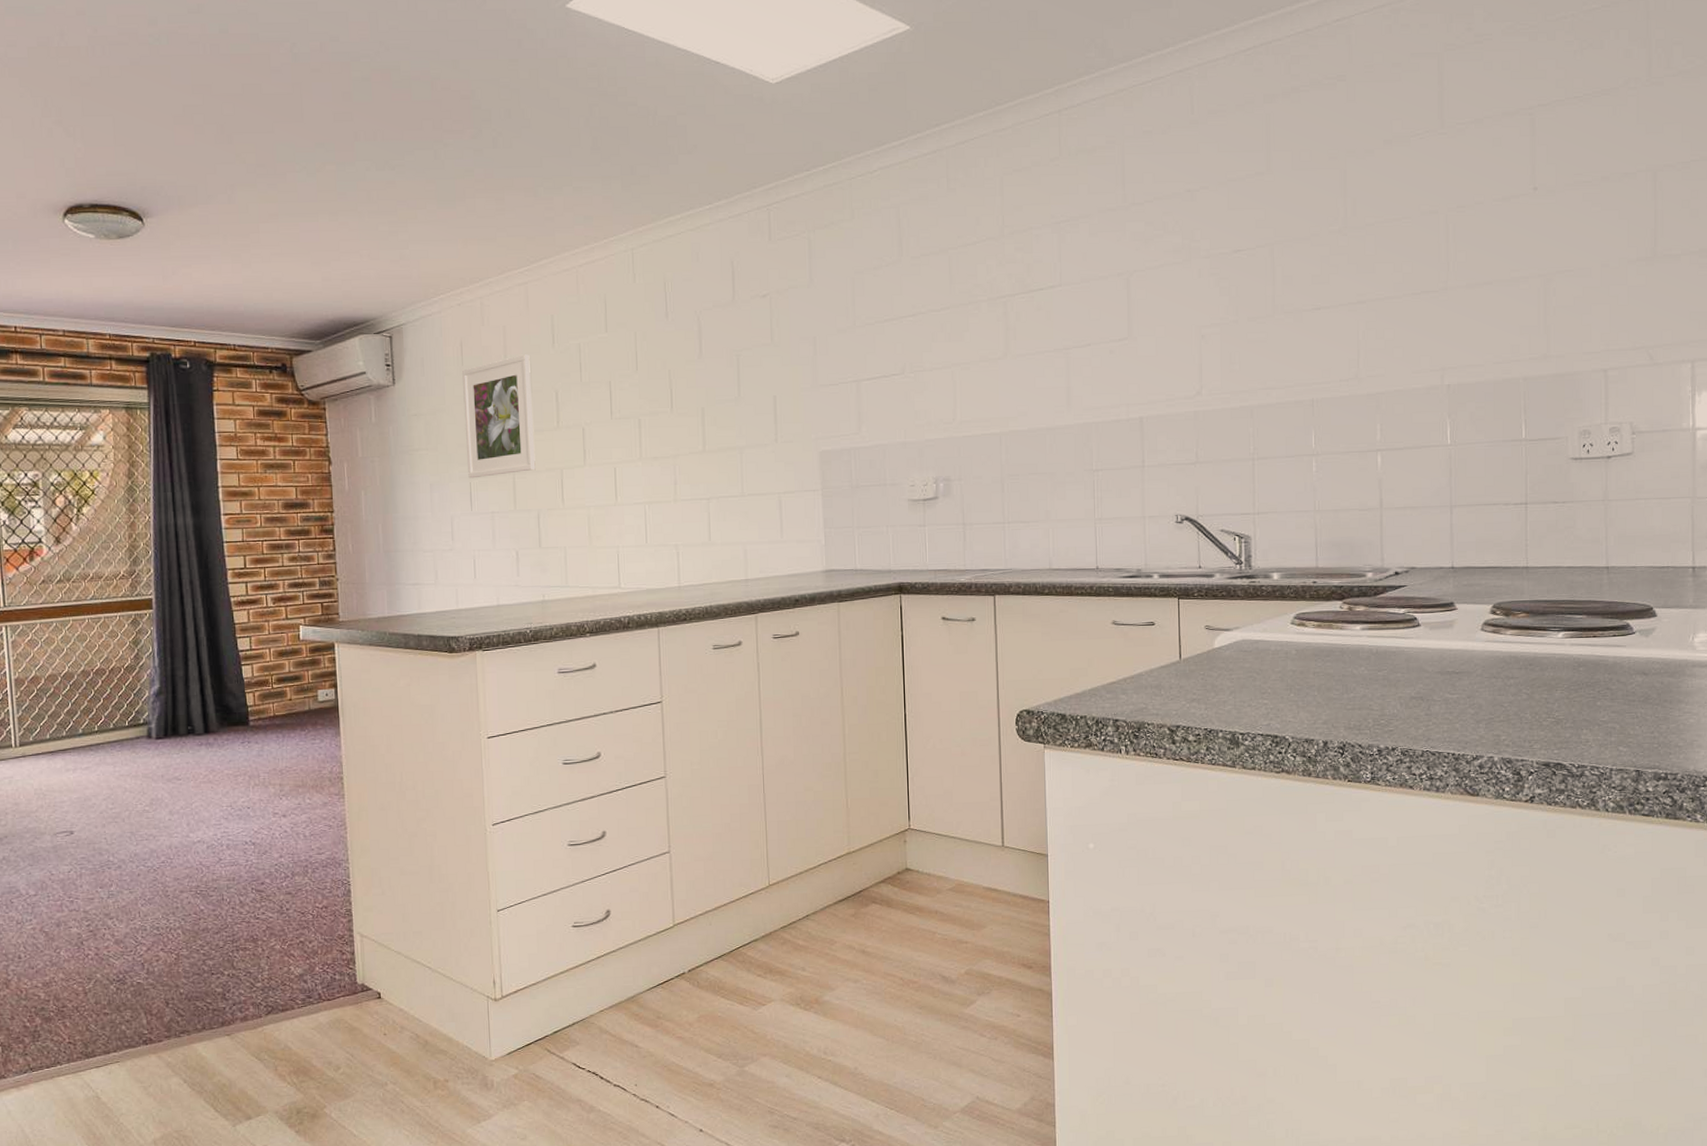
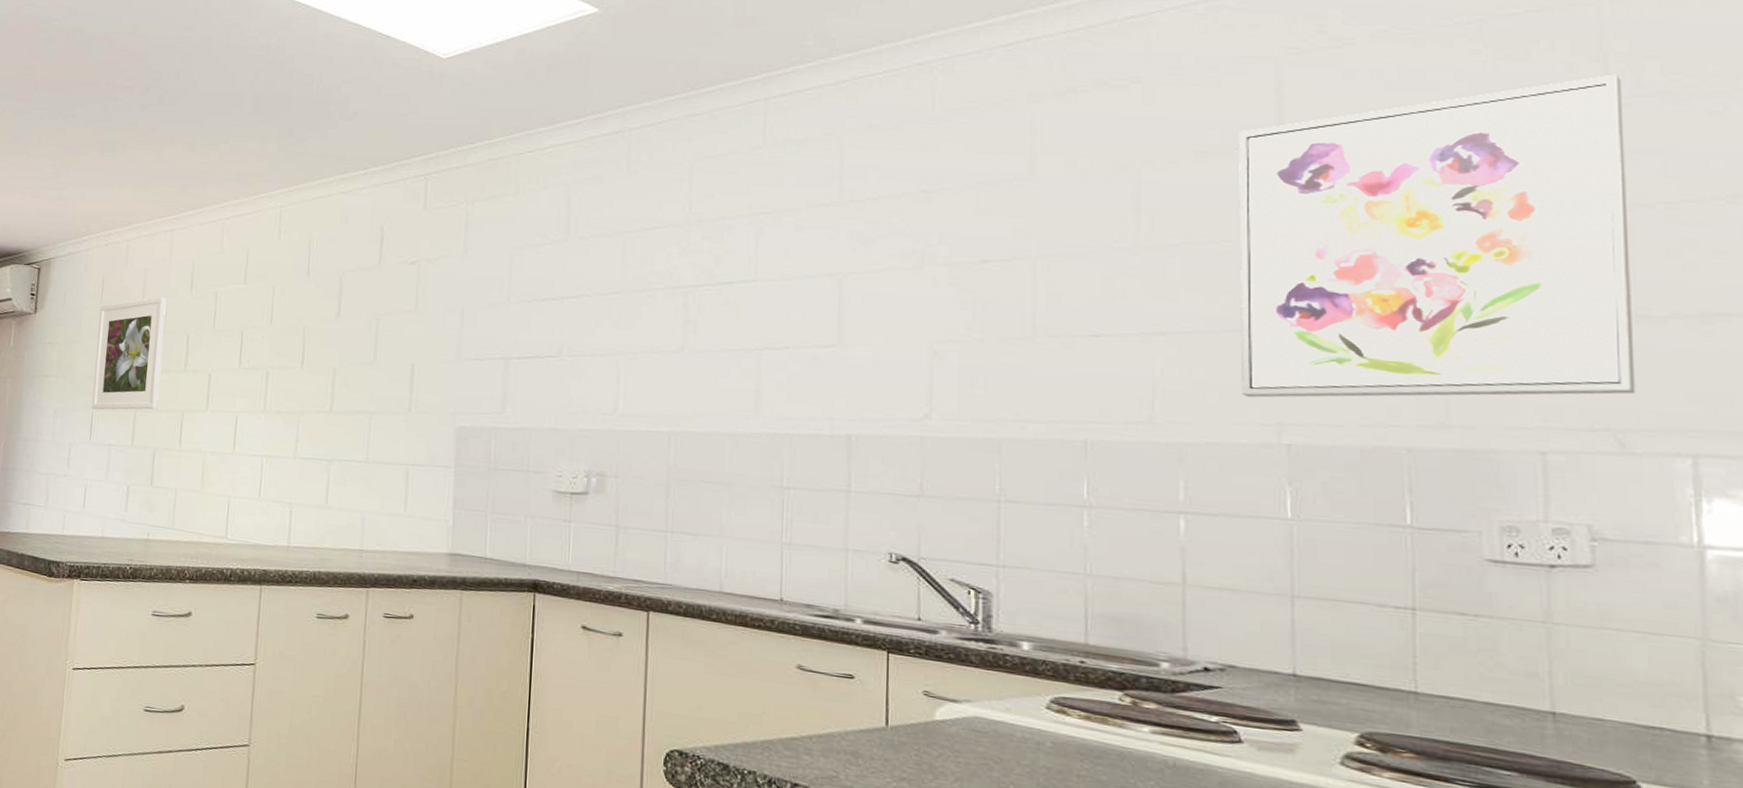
wall art: none [1414,58,1661,349] -> present [1239,74,1636,398]

